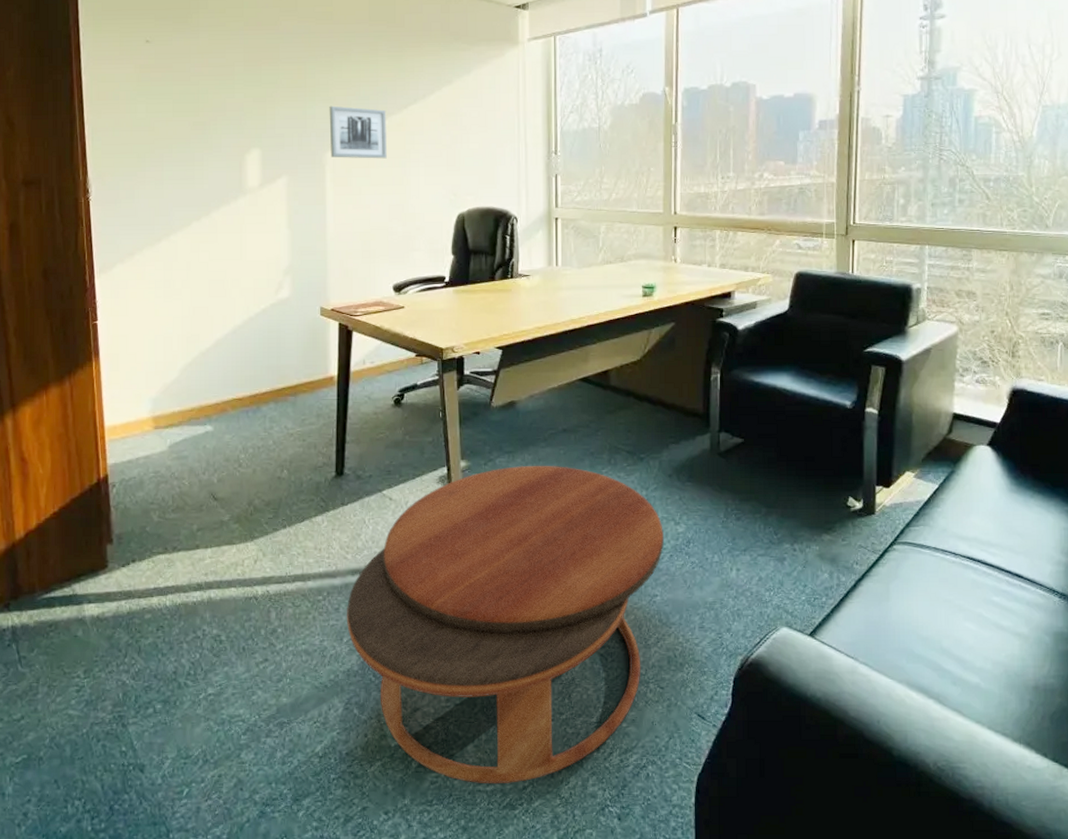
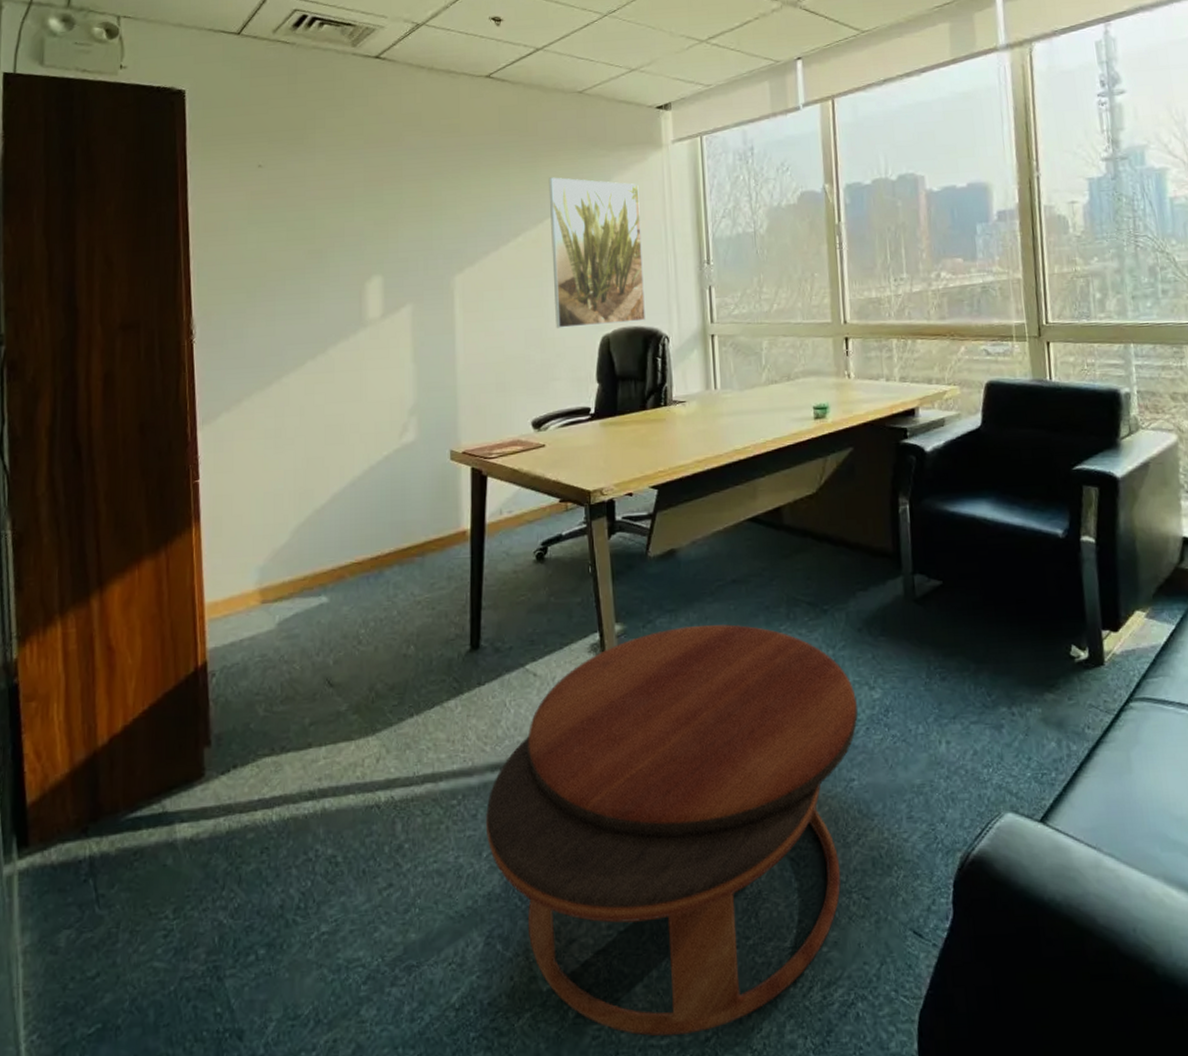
wall art: present [329,105,387,159] -> none [457,224,522,281]
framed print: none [413,67,497,205] -> present [548,177,645,328]

